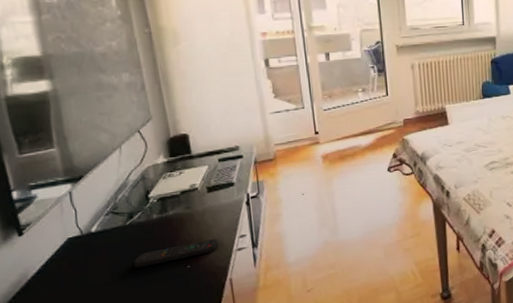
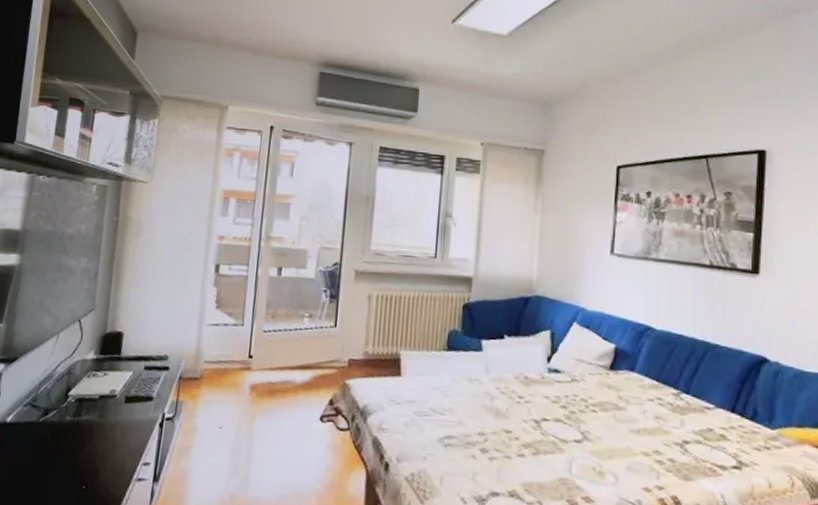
remote control: present [134,239,219,268] -> none [33,458,121,477]

